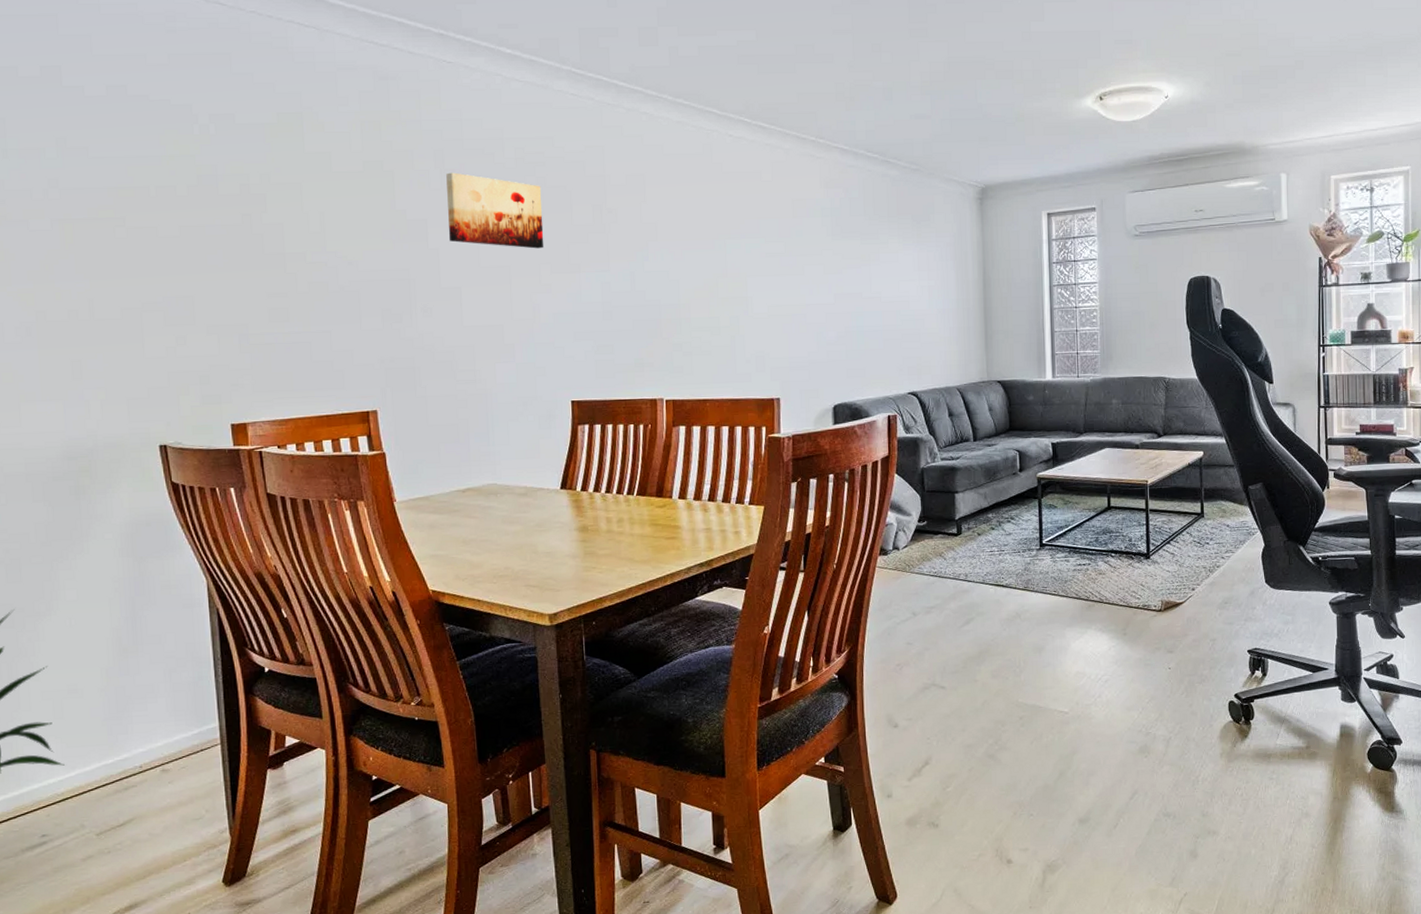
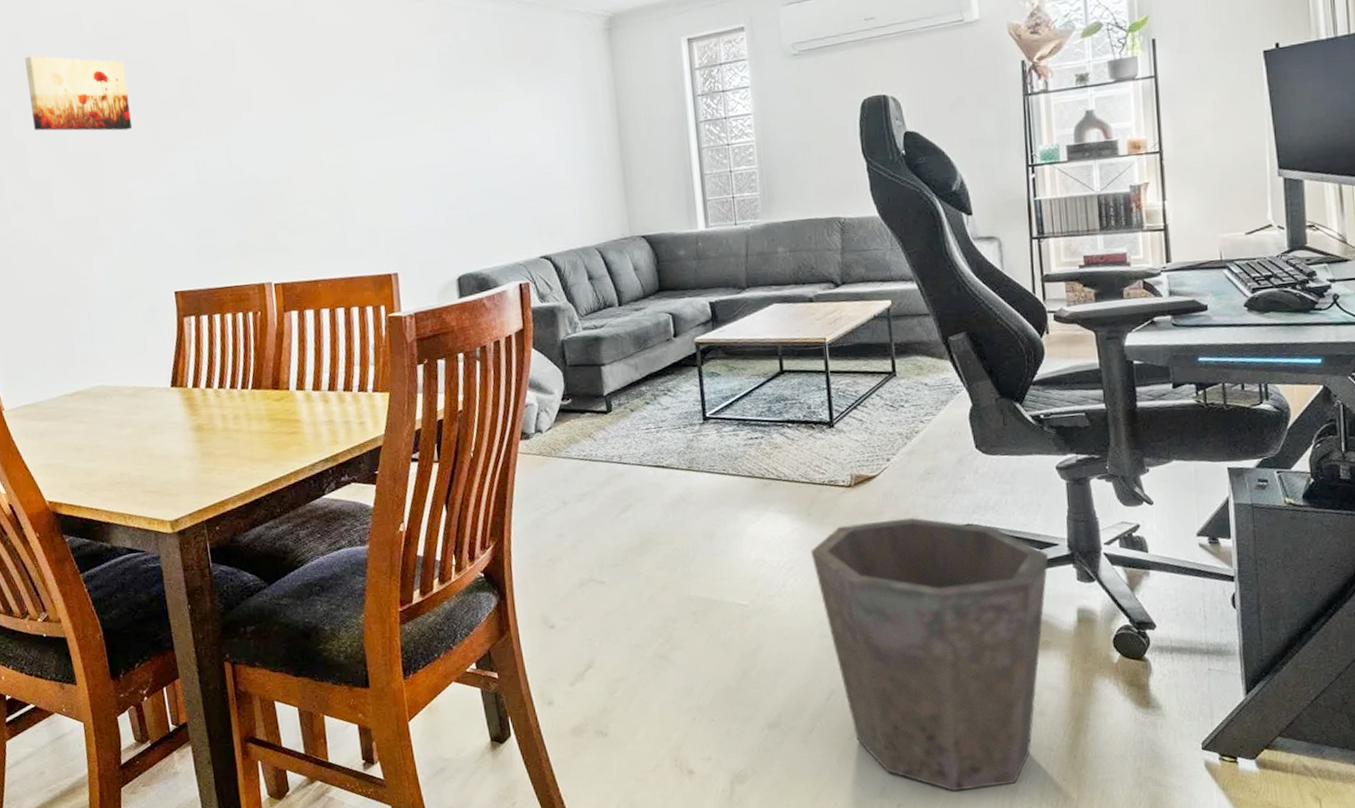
waste bin: none [1124,640,1320,882] -> present [810,517,1049,792]

